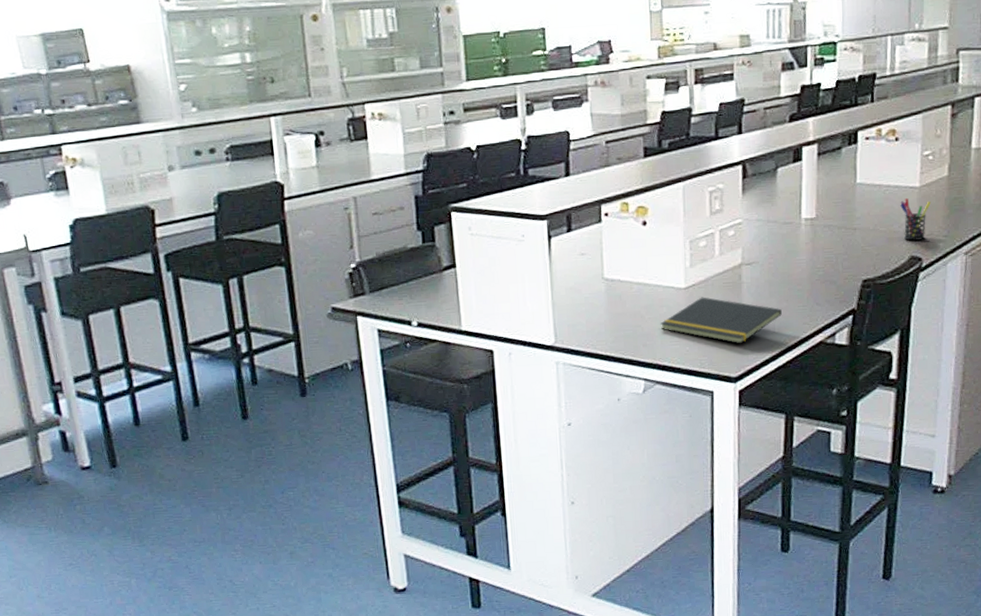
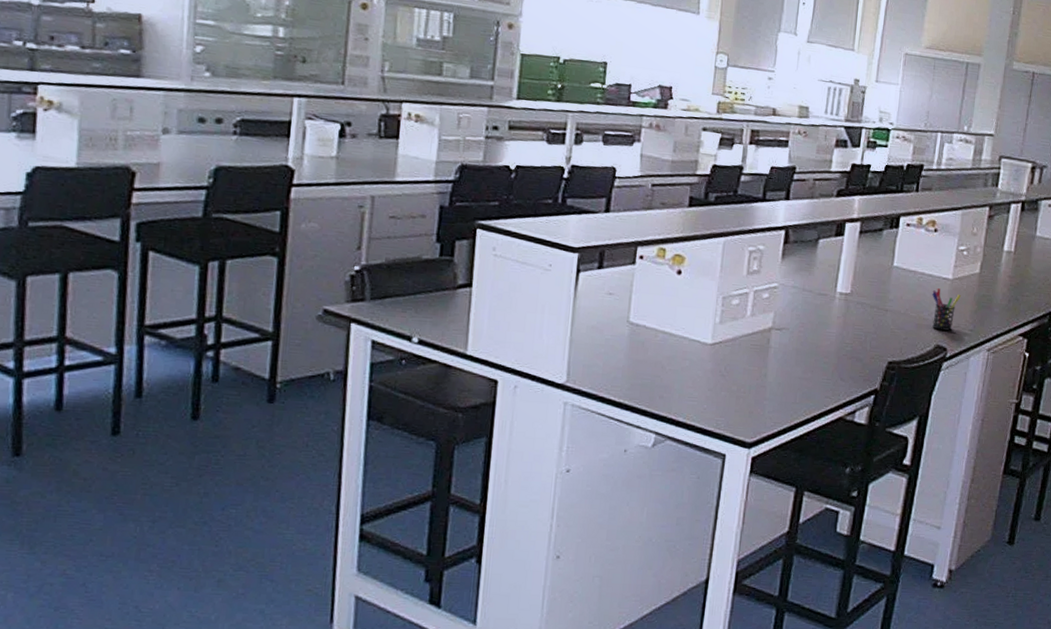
notepad: present [660,297,782,344] -> none [680,355,806,409]

